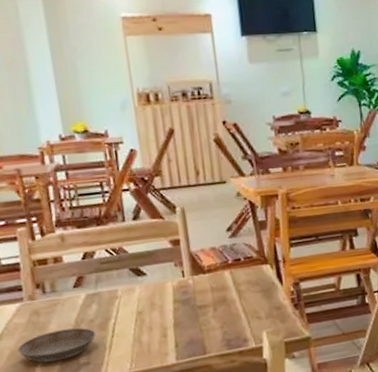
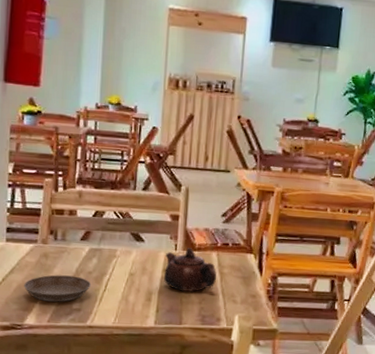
teapot: none [173,271,235,320] -> present [164,248,217,292]

